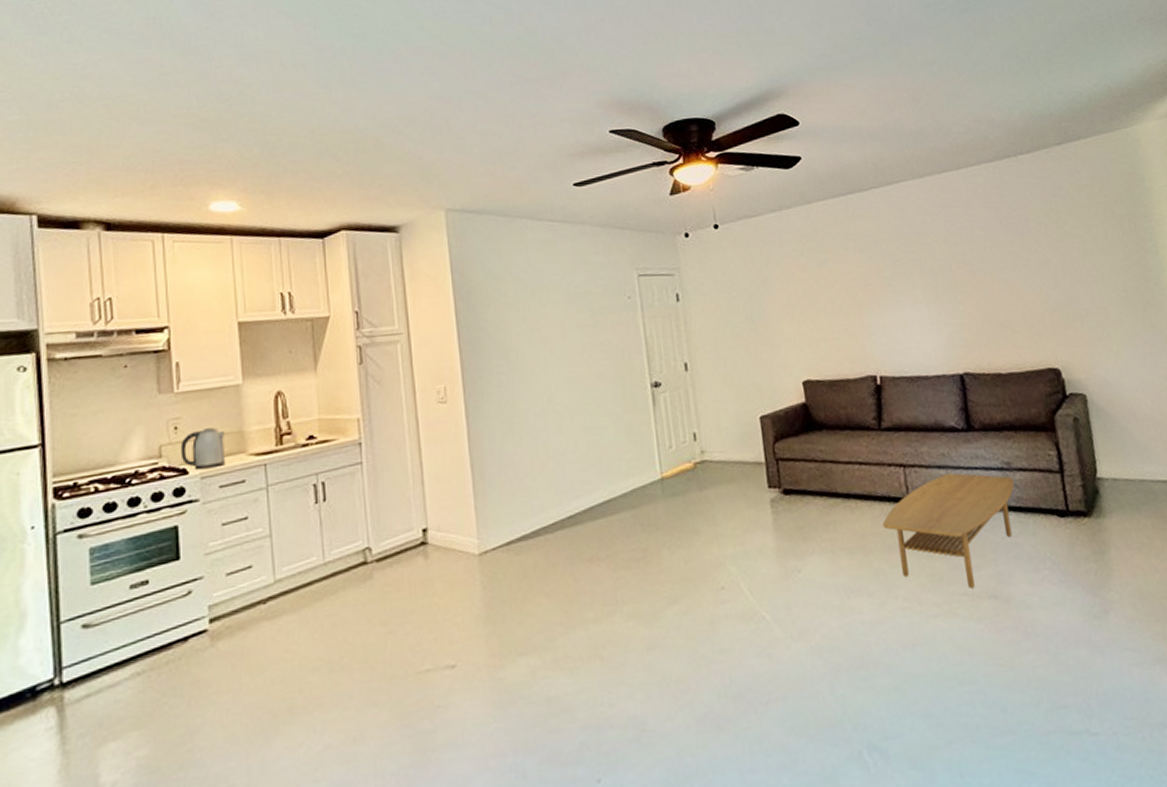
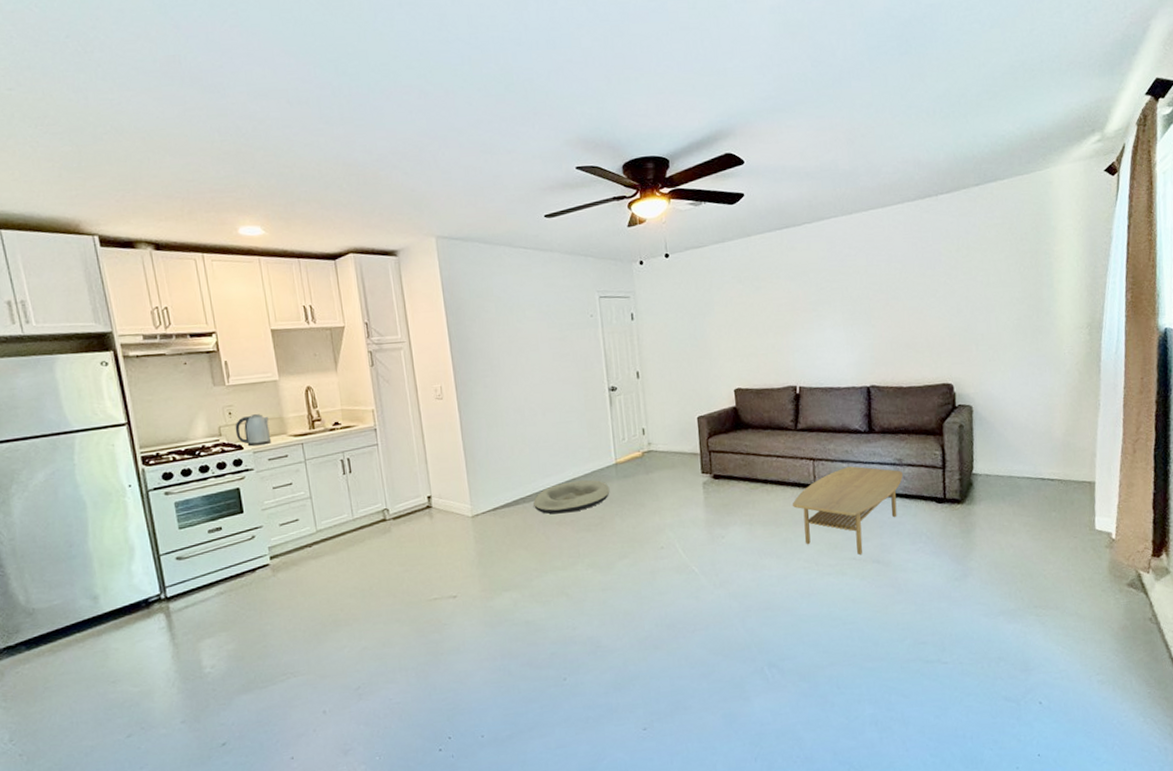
dog bed: none [558,500,655,548] -> present [533,479,610,515]

